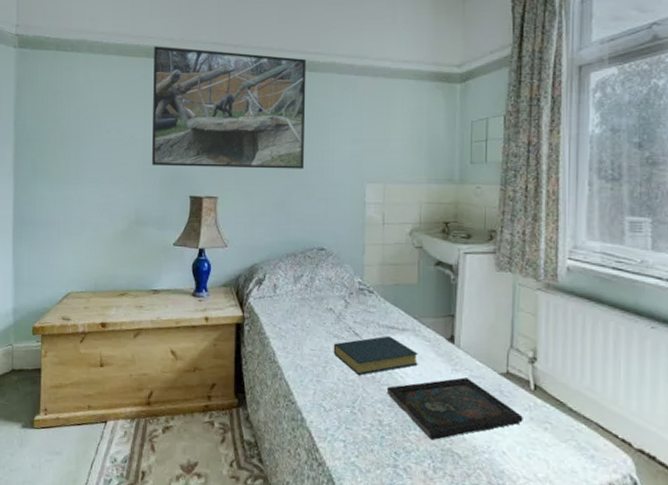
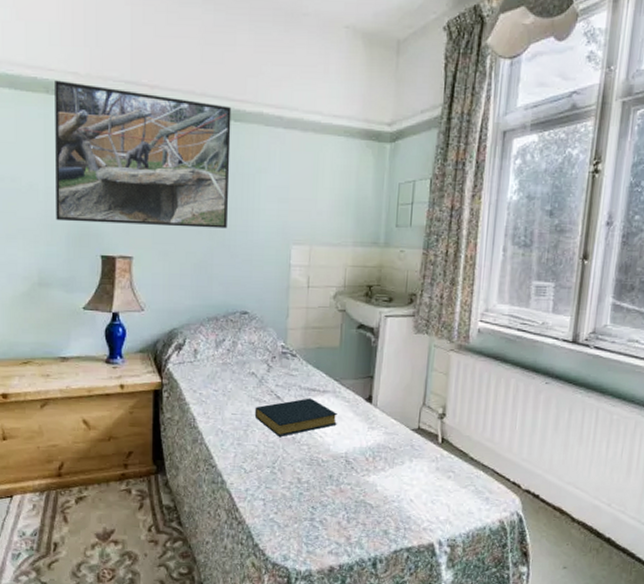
tray: present [386,377,523,440] -> none [306,434,430,493]

